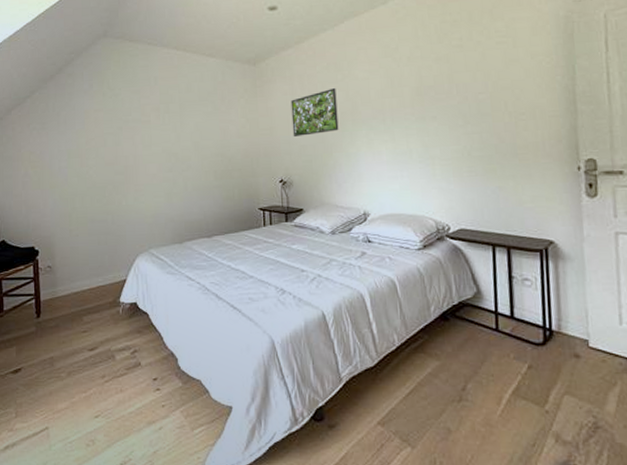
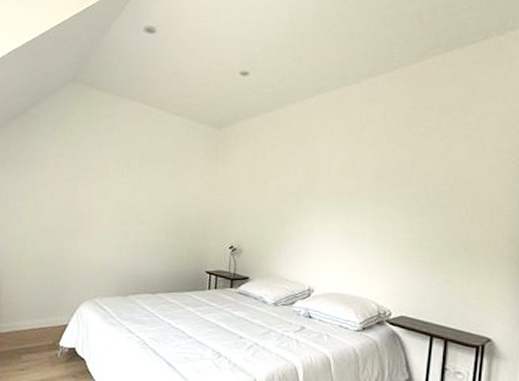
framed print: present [291,87,339,137] -> none [248,161,297,206]

